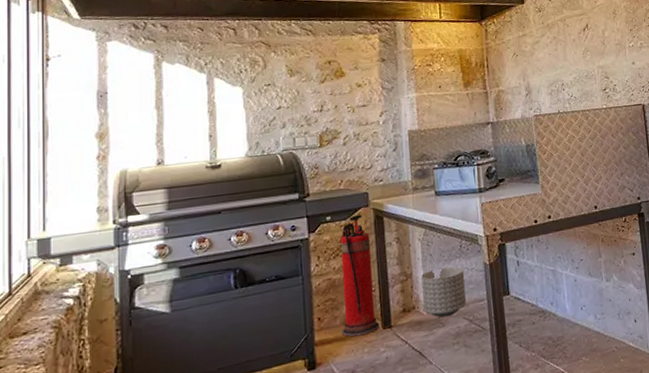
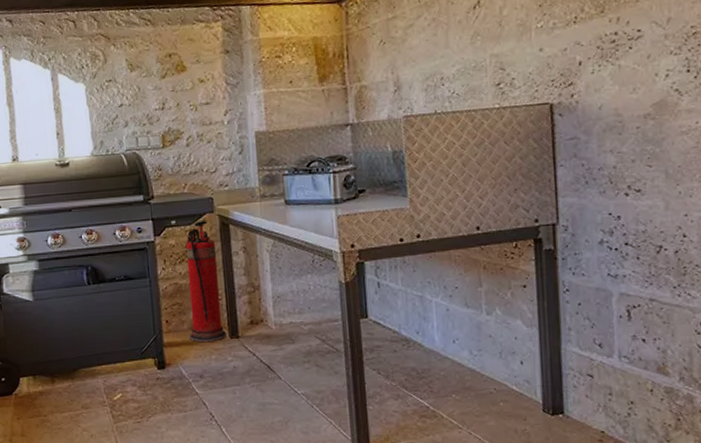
planter: present [421,266,466,318] -> none [270,282,318,334]

